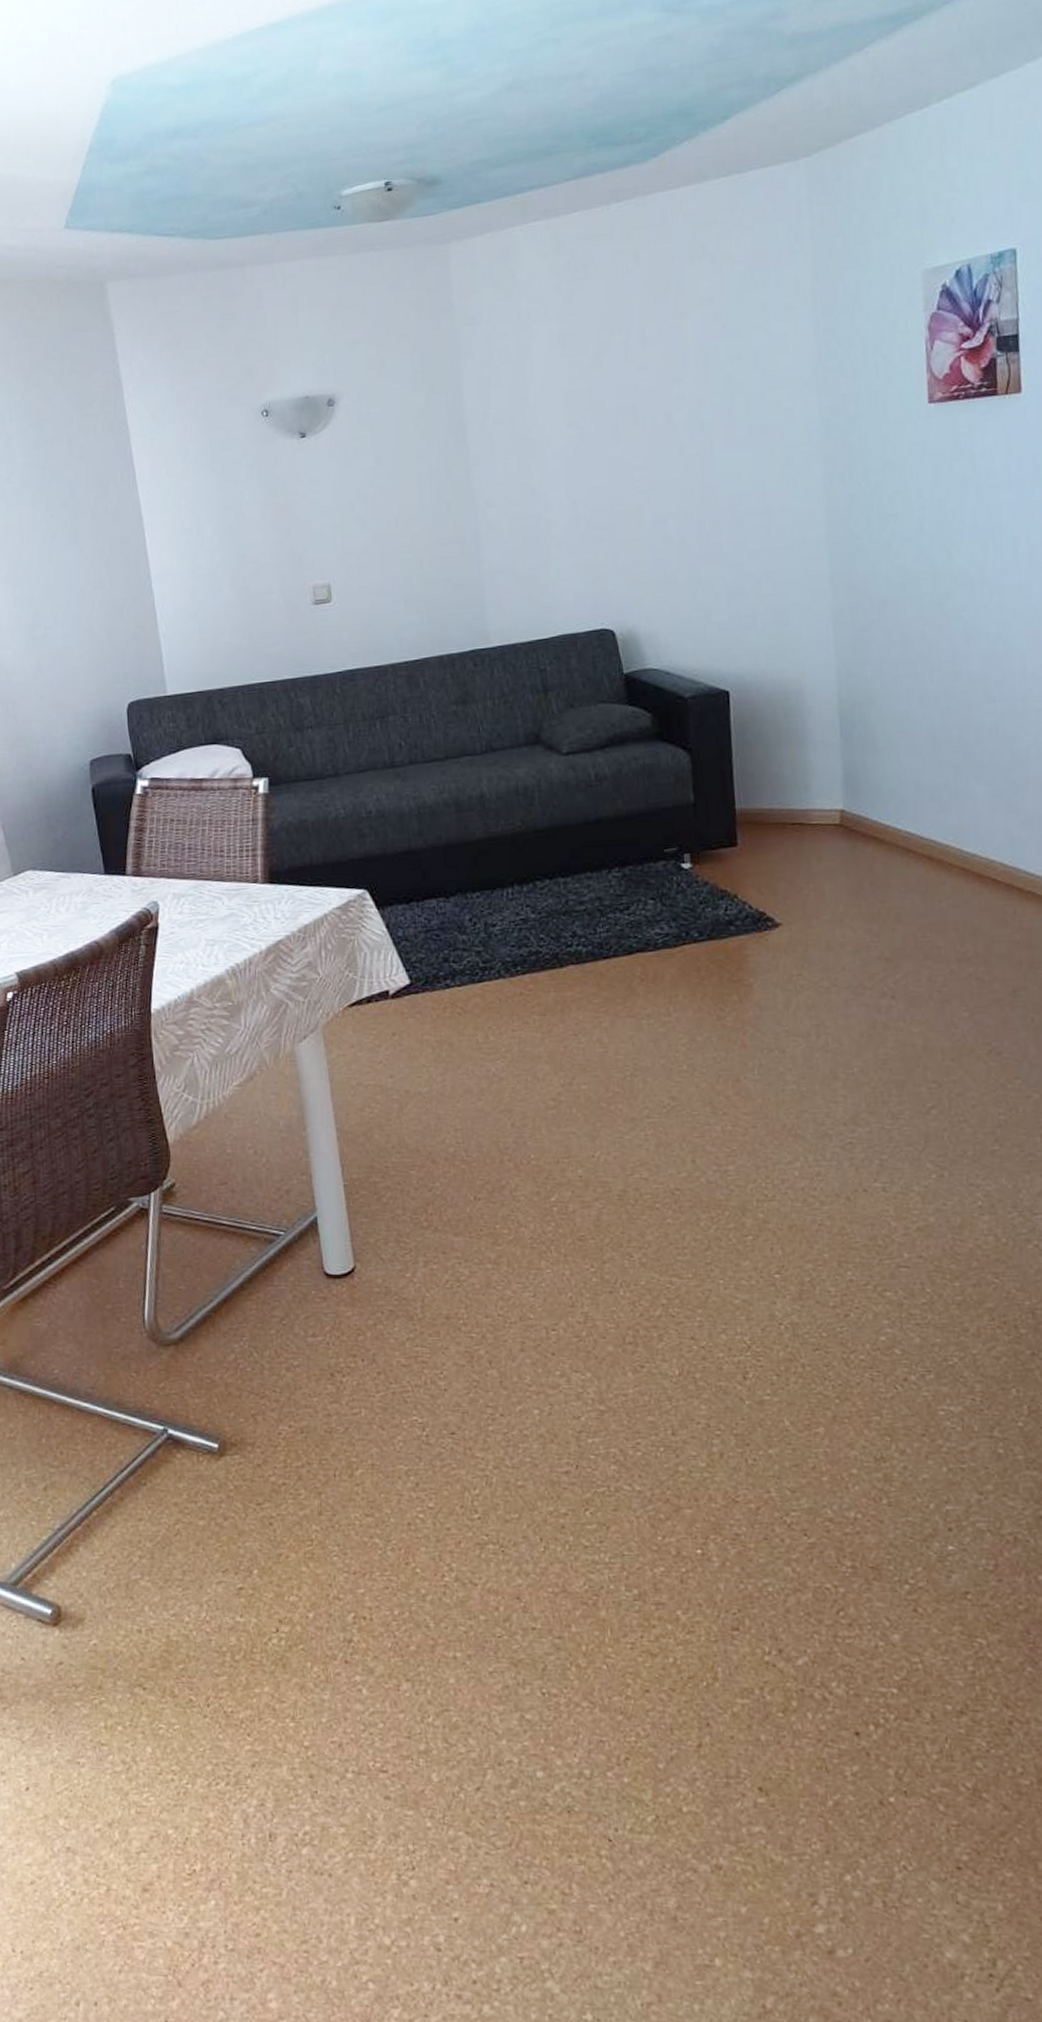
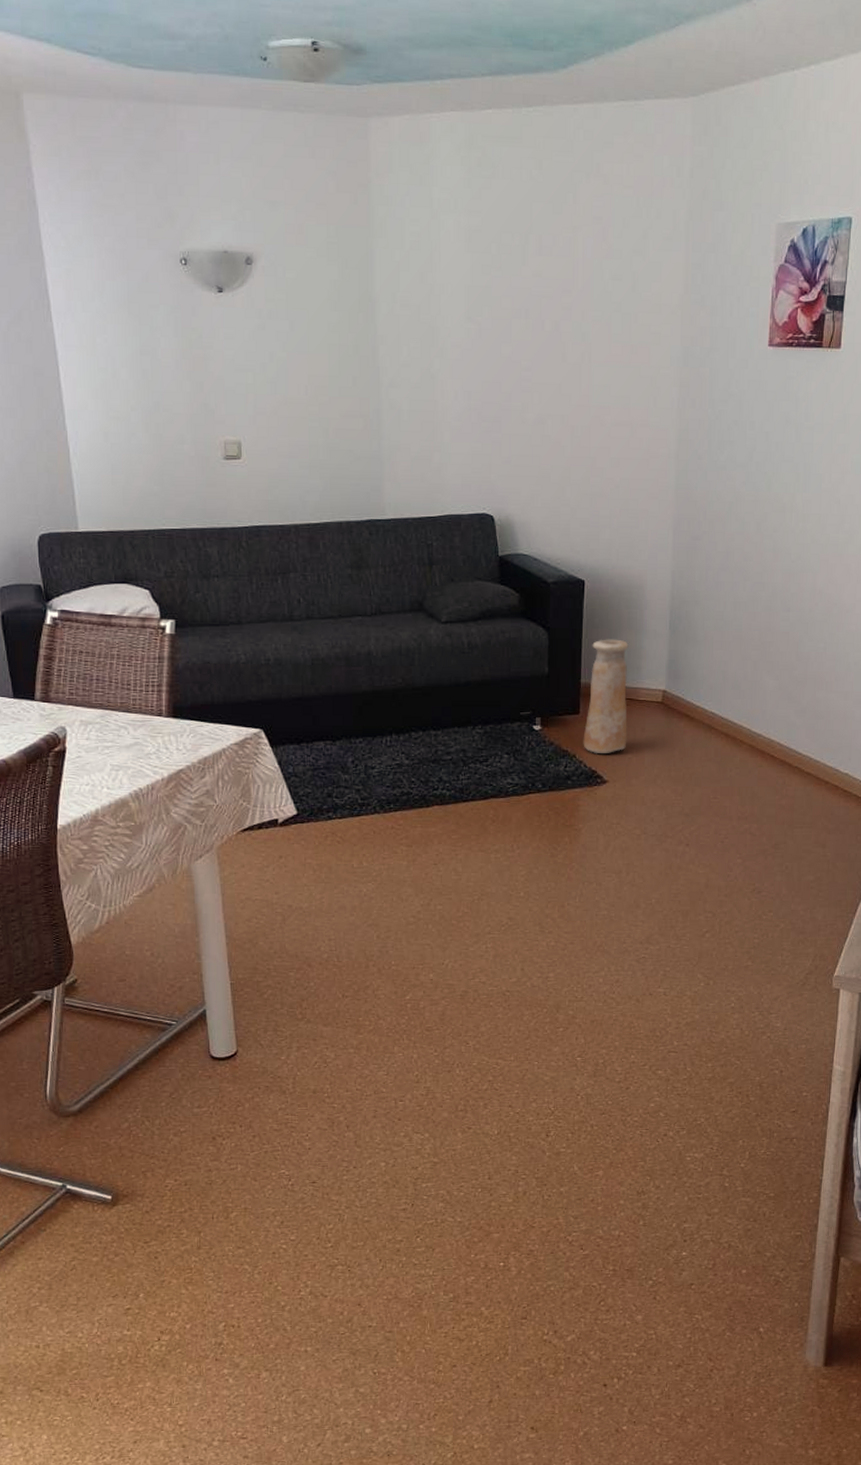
vase: none [744,754,801,892] -> present [583,639,628,753]

